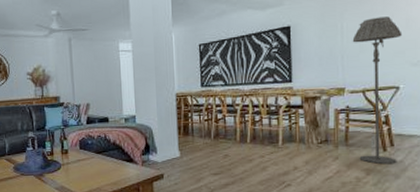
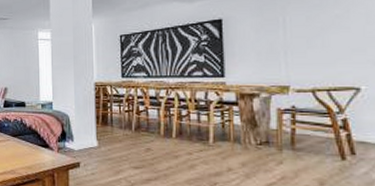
floor lamp: present [352,16,402,165] -> none [297,11,362,176]

